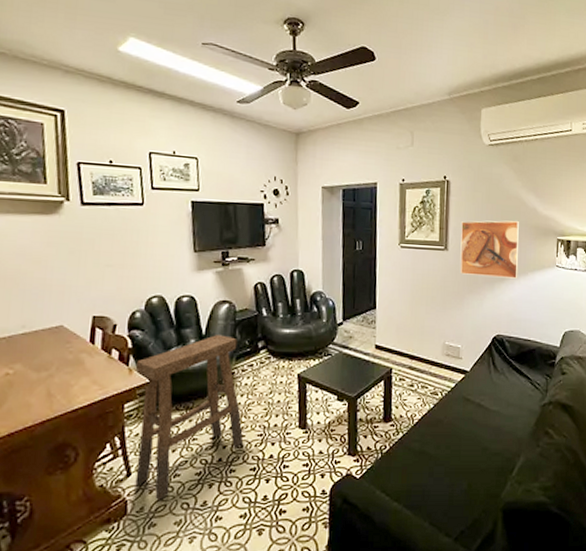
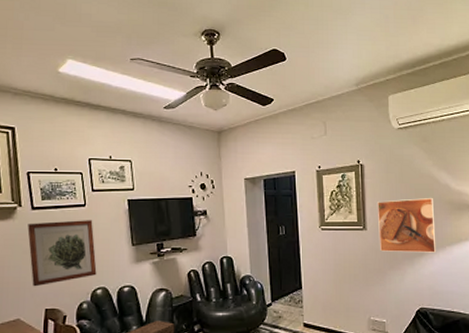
wall art: none [75,220,153,291] -> present [27,220,97,287]

